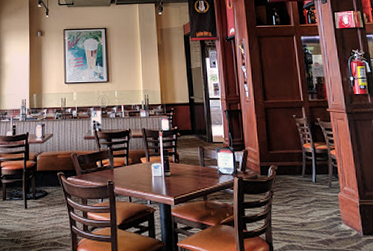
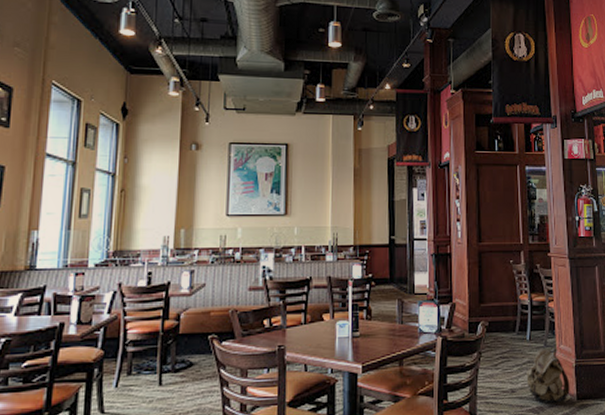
backpack: none [314,188,356,237] -> present [526,347,570,404]

